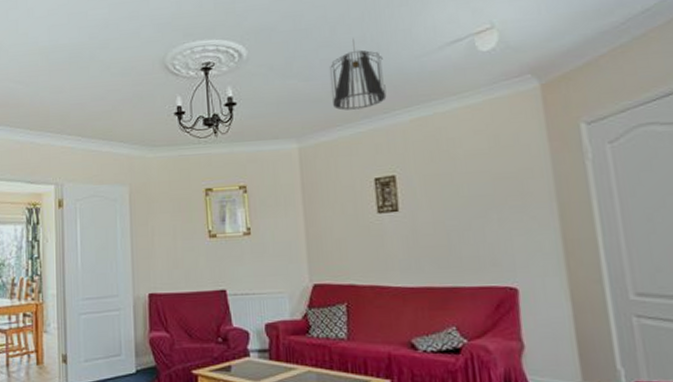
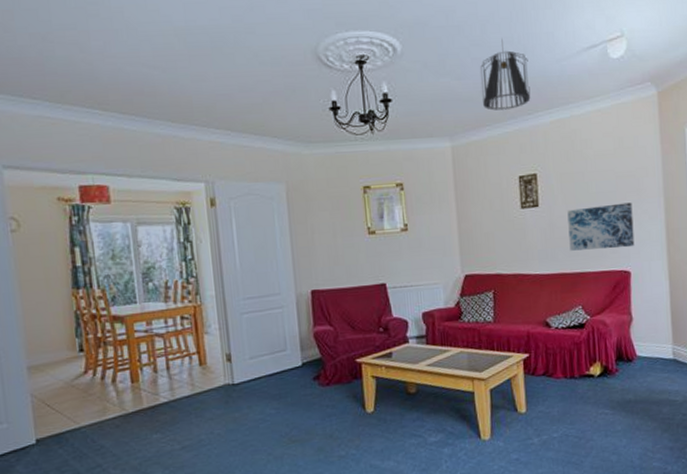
wall art: none [433,208,522,262] -> present [567,202,635,251]

